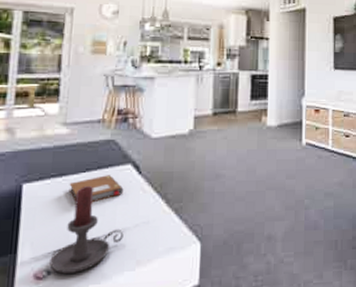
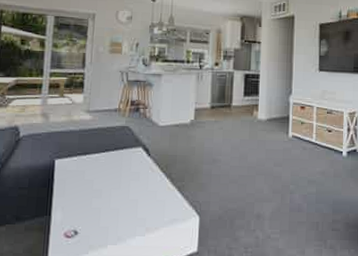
candle holder: present [49,186,124,274] -> none [76,164,136,234]
notebook: present [68,175,124,203] -> none [91,155,136,178]

